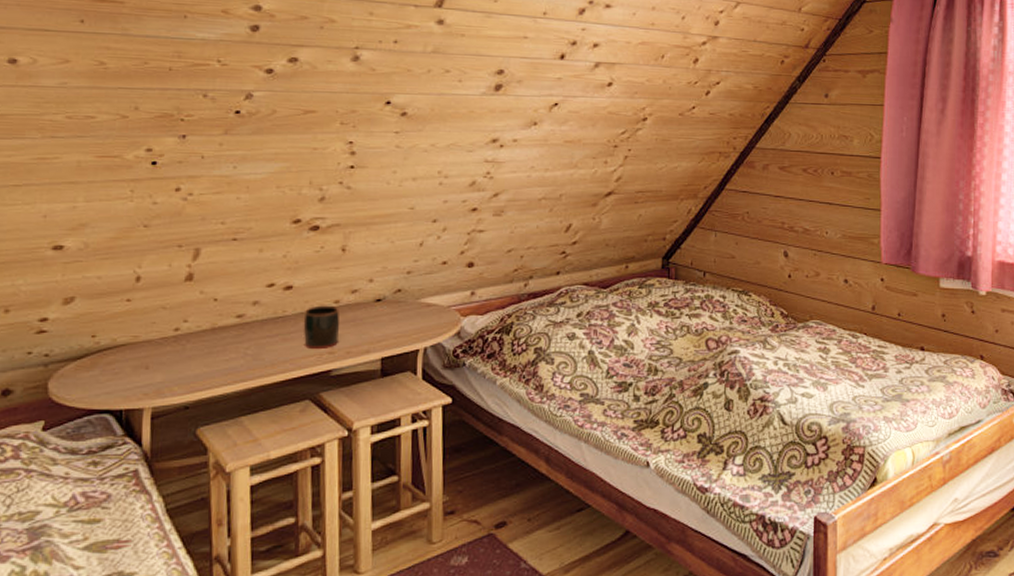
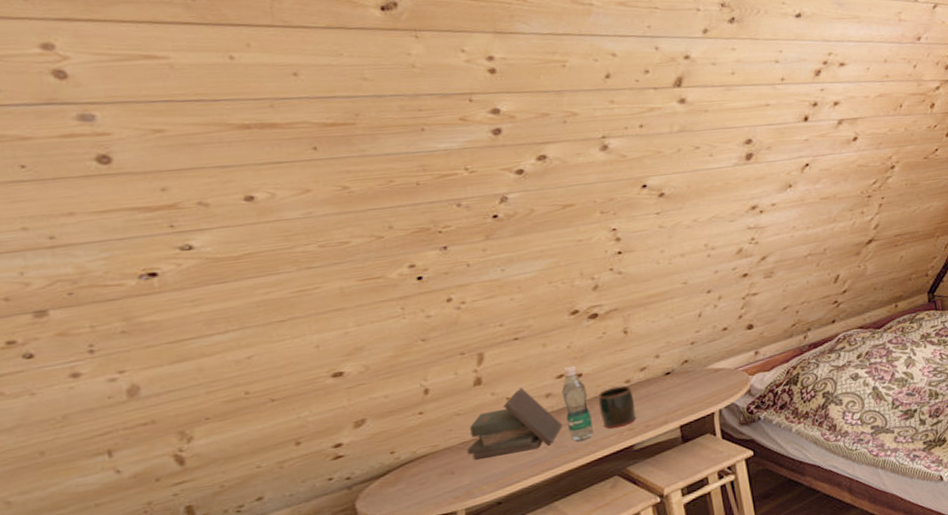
book: none [165,290,265,358] -> present [467,387,563,460]
bottle: none [269,276,294,356] -> present [561,365,593,441]

